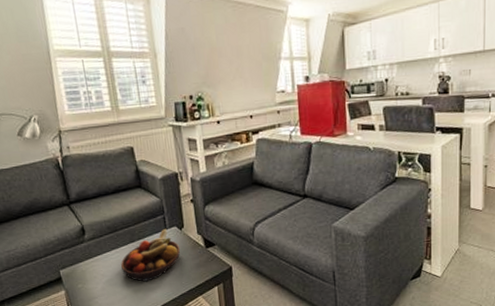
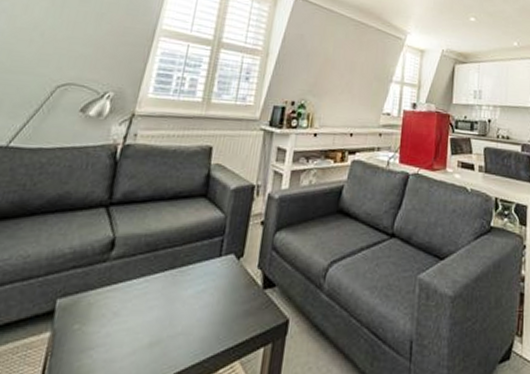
fruit bowl: present [120,228,181,282] -> none [143,255,231,330]

